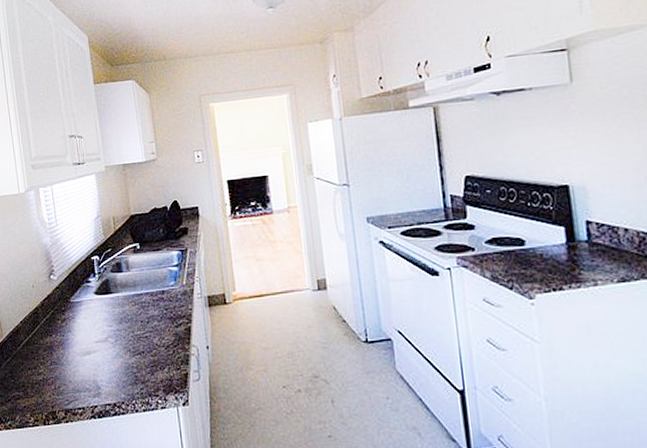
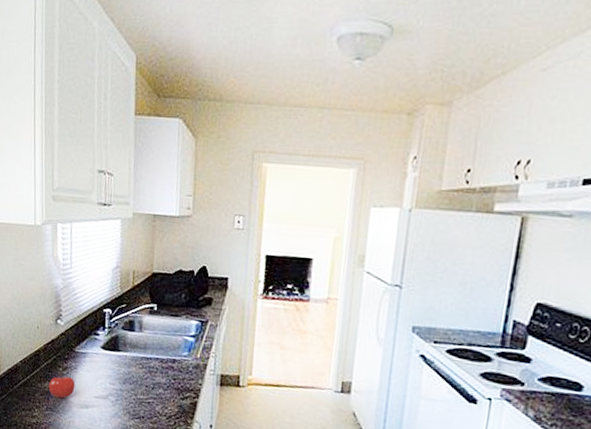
apple: none [50,326,75,350] -> present [49,373,75,399]

